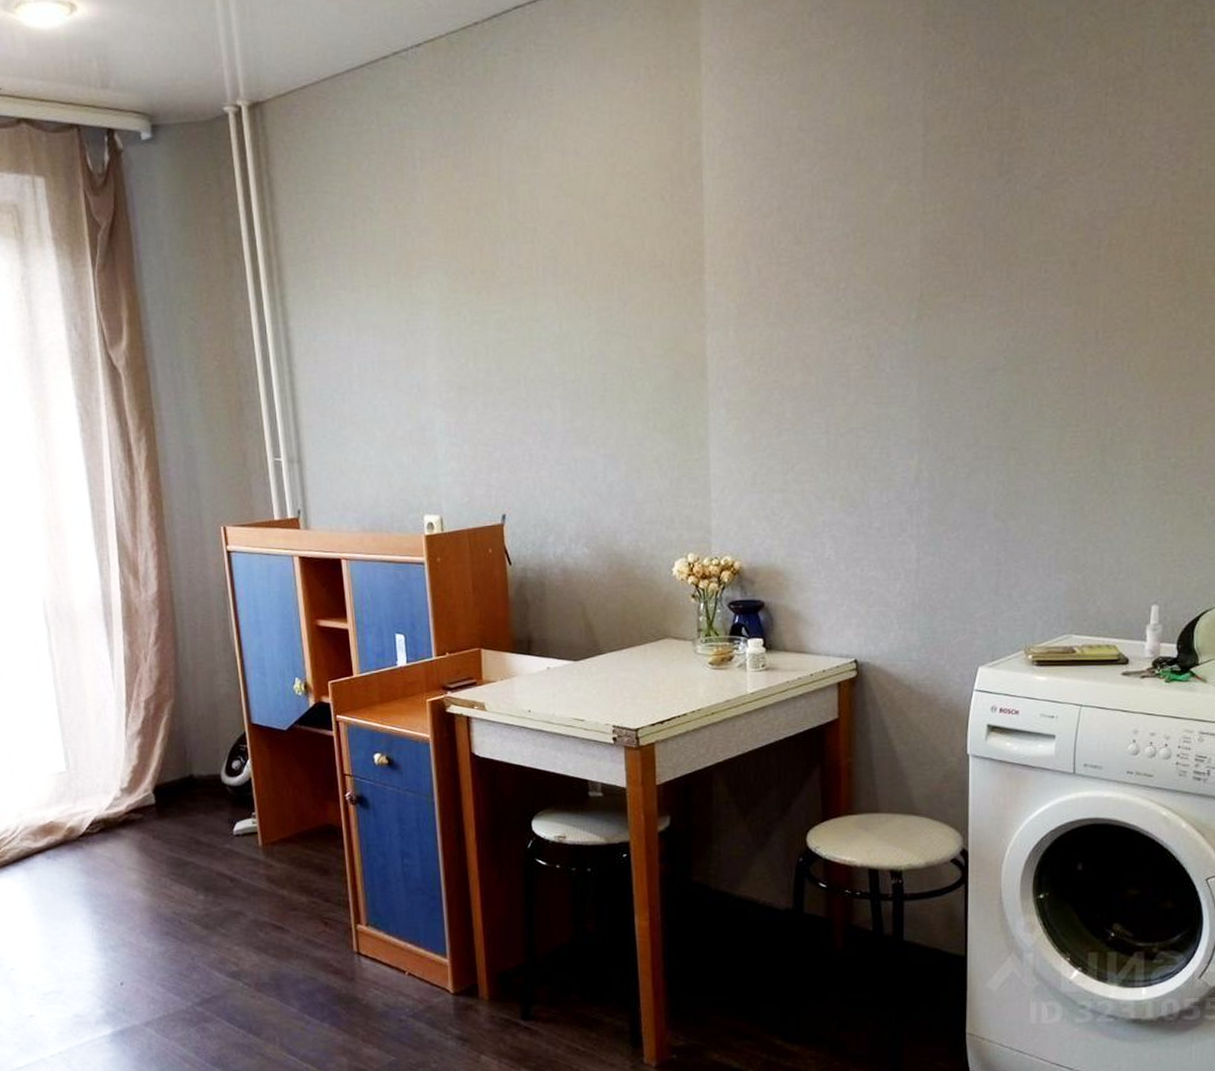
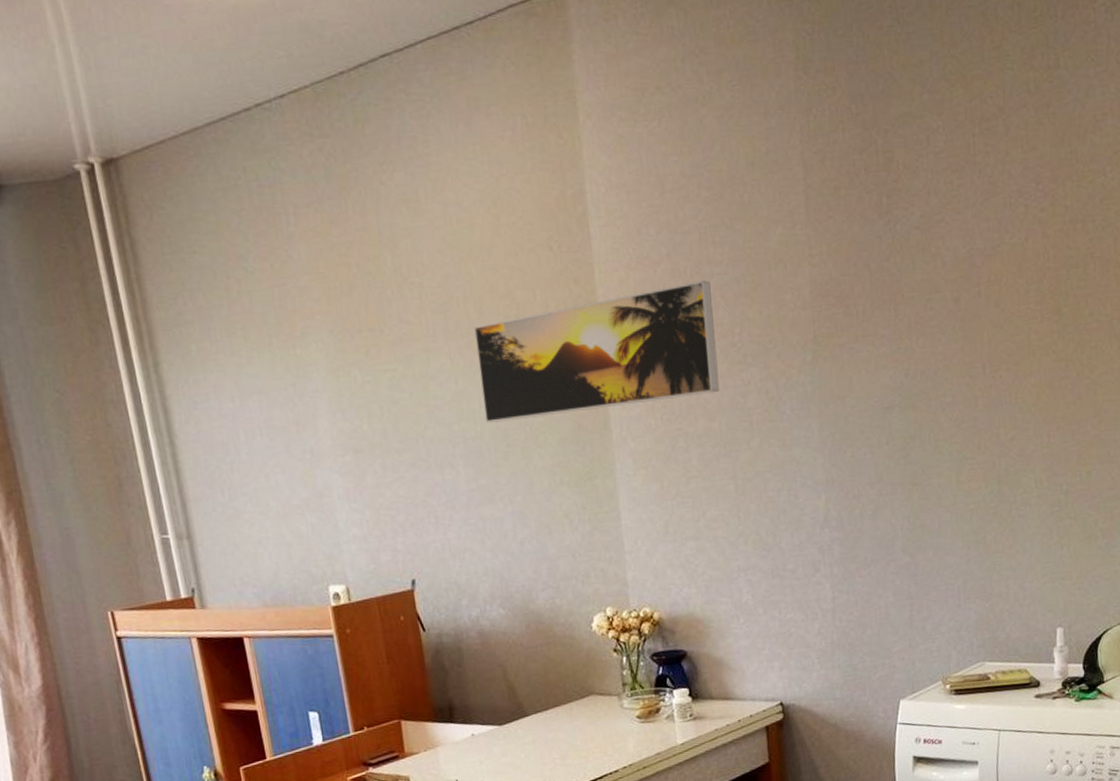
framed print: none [581,235,820,367] -> present [473,280,720,423]

